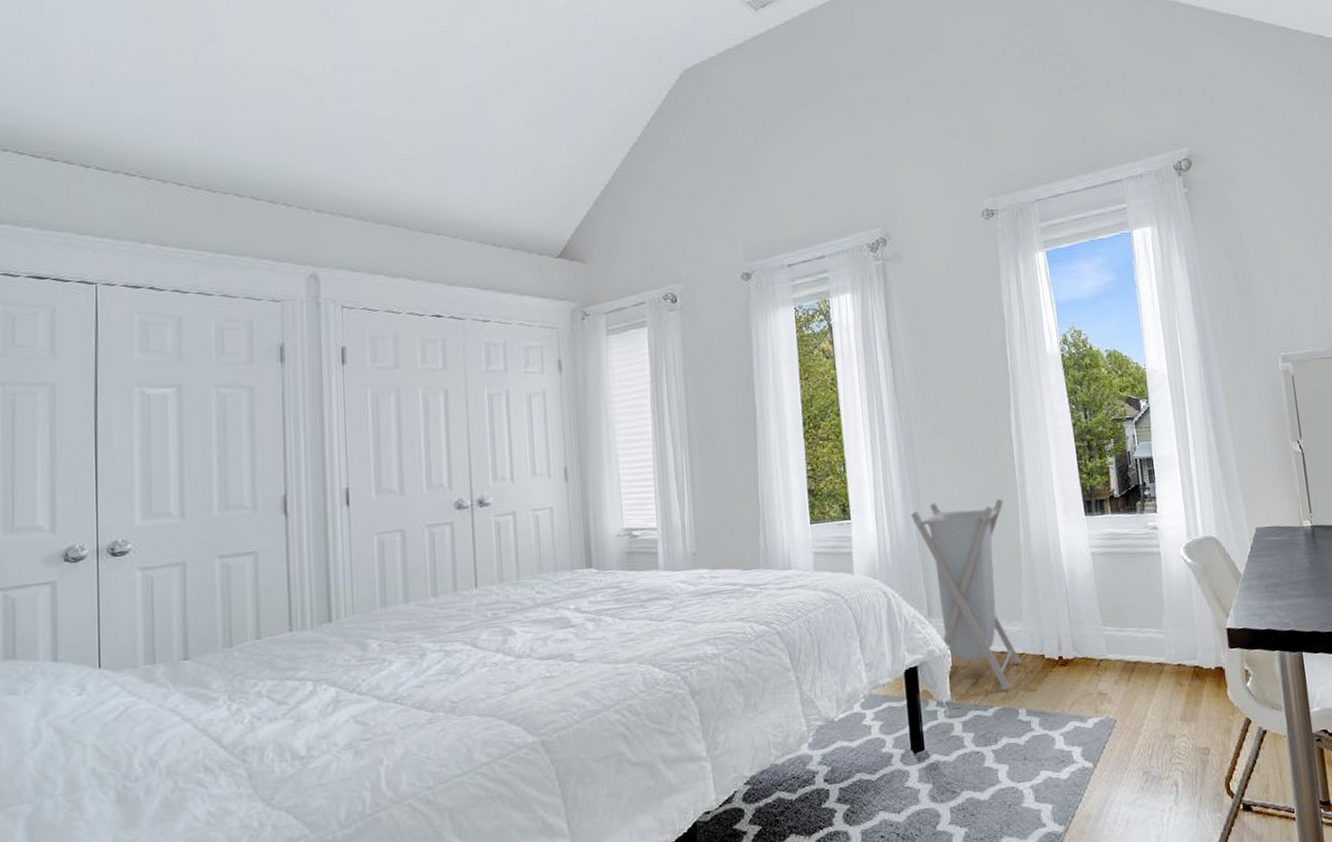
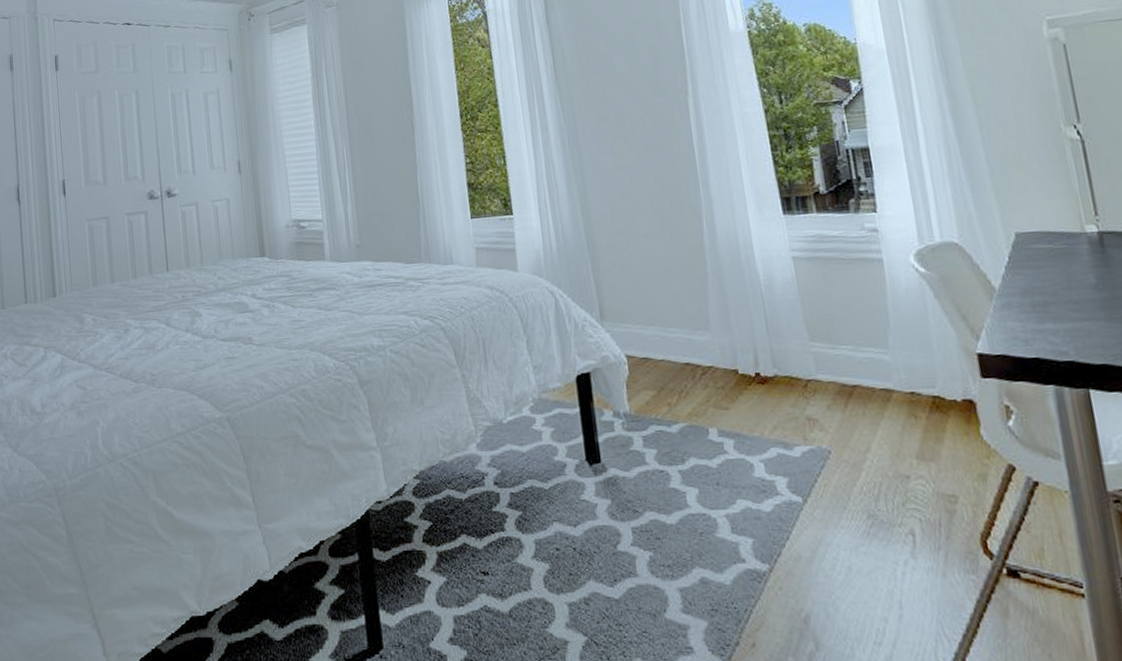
laundry hamper: present [910,498,1020,690] -> none [577,194,709,406]

